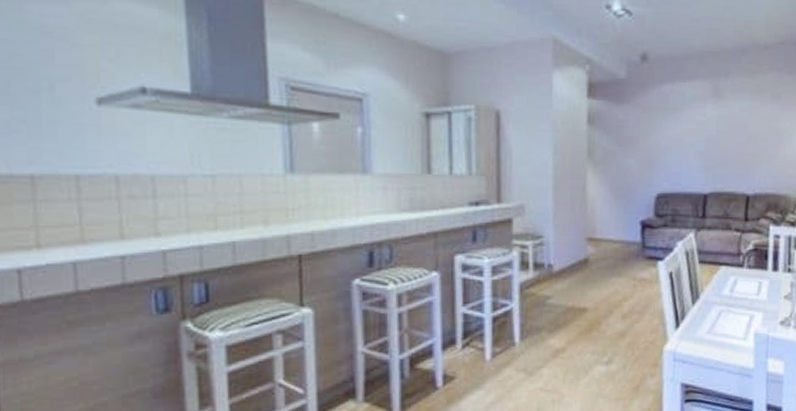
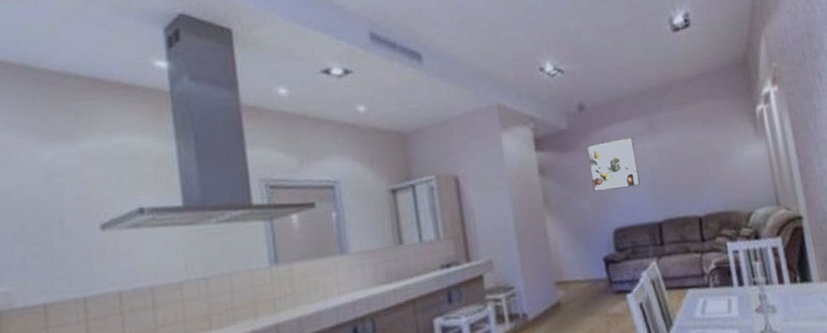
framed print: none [642,98,694,153] -> present [586,136,640,193]

